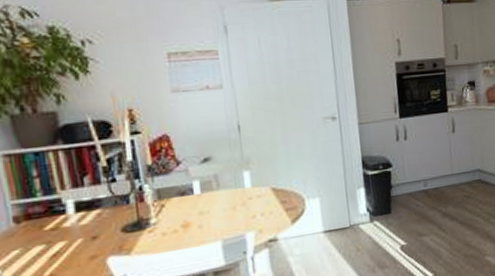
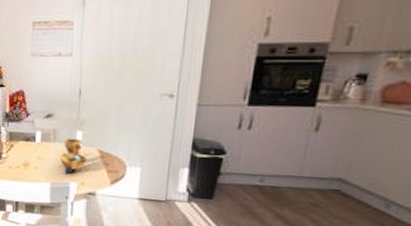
decorative bowl: none [227,179,260,226] -> present [59,138,87,175]

